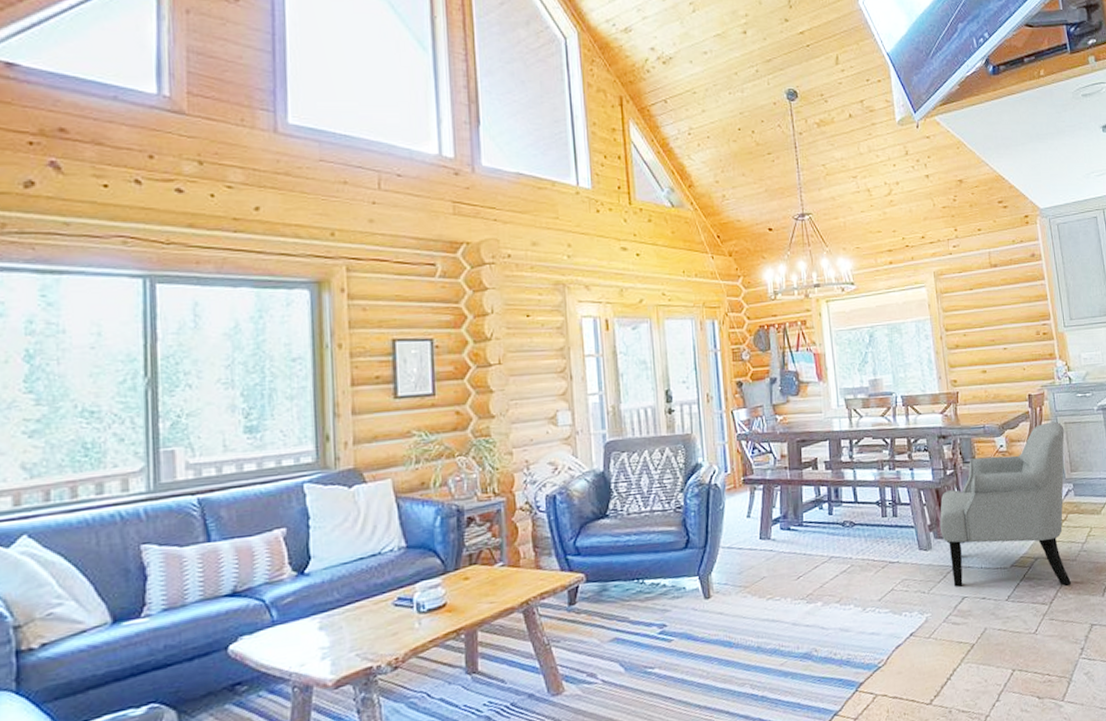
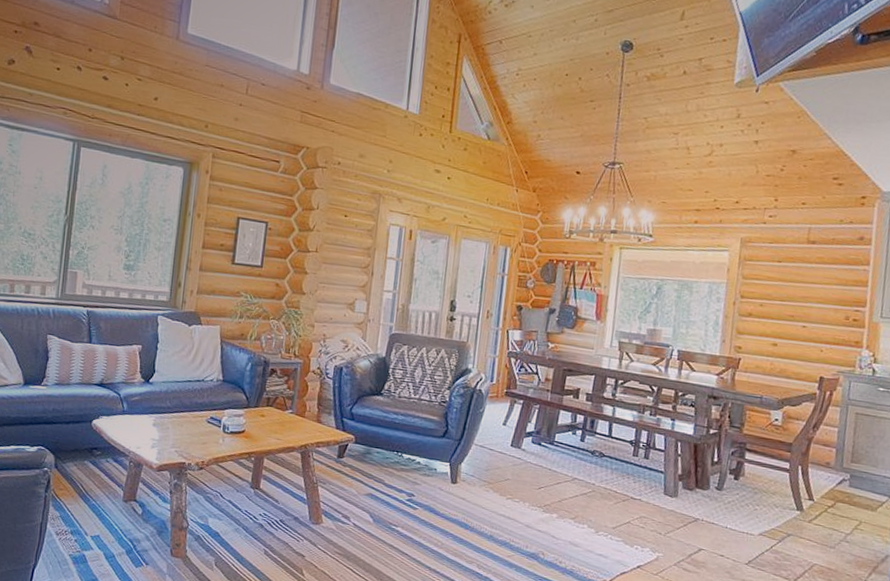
chair: present [939,421,1071,587] -> none [690,408,854,569]

